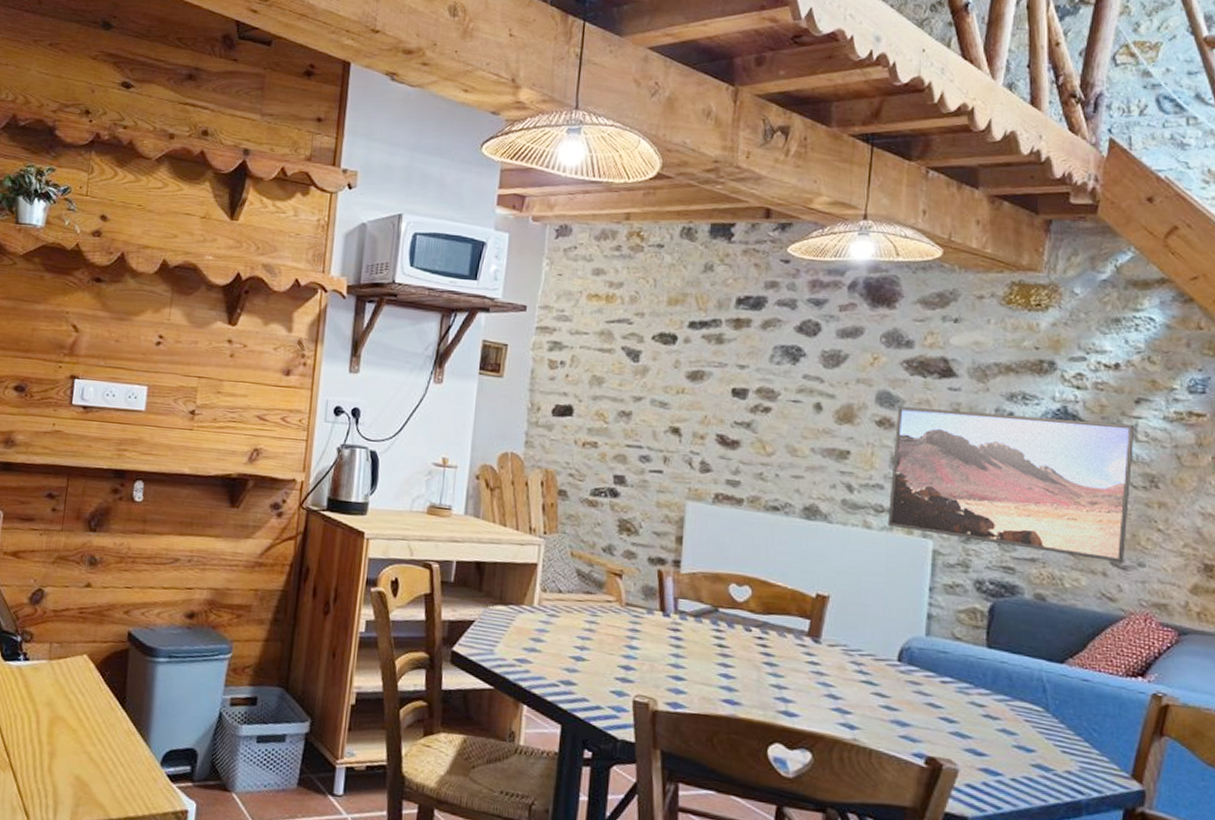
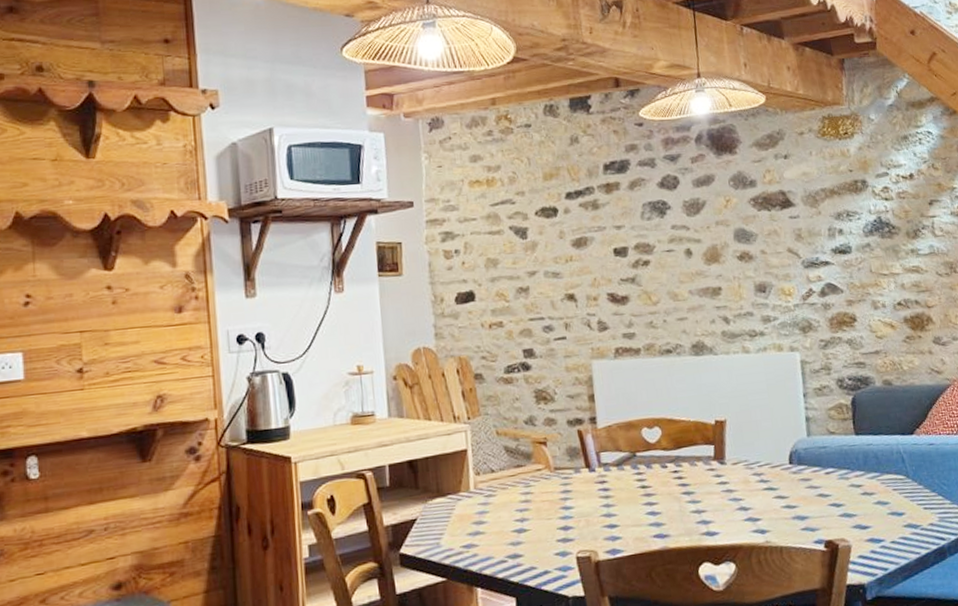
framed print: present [888,406,1135,564] -> none [753,223,943,348]

